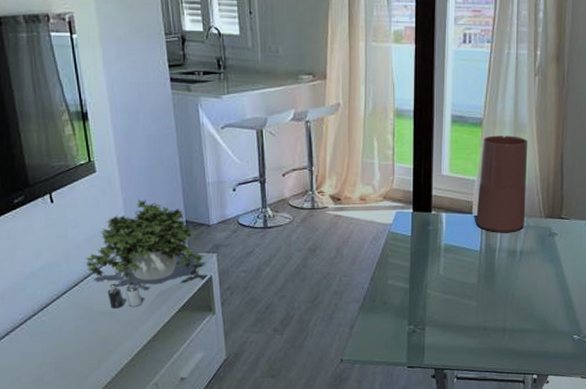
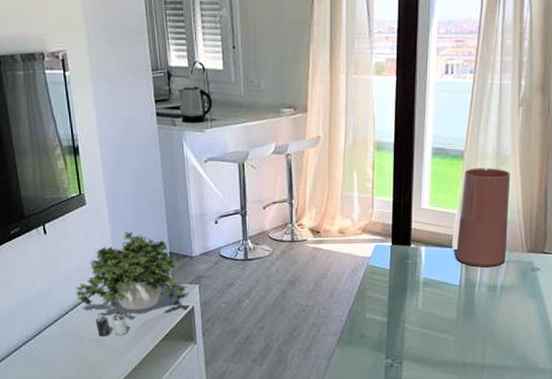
kettle: none [193,51,230,89] -> present [178,86,213,123]

